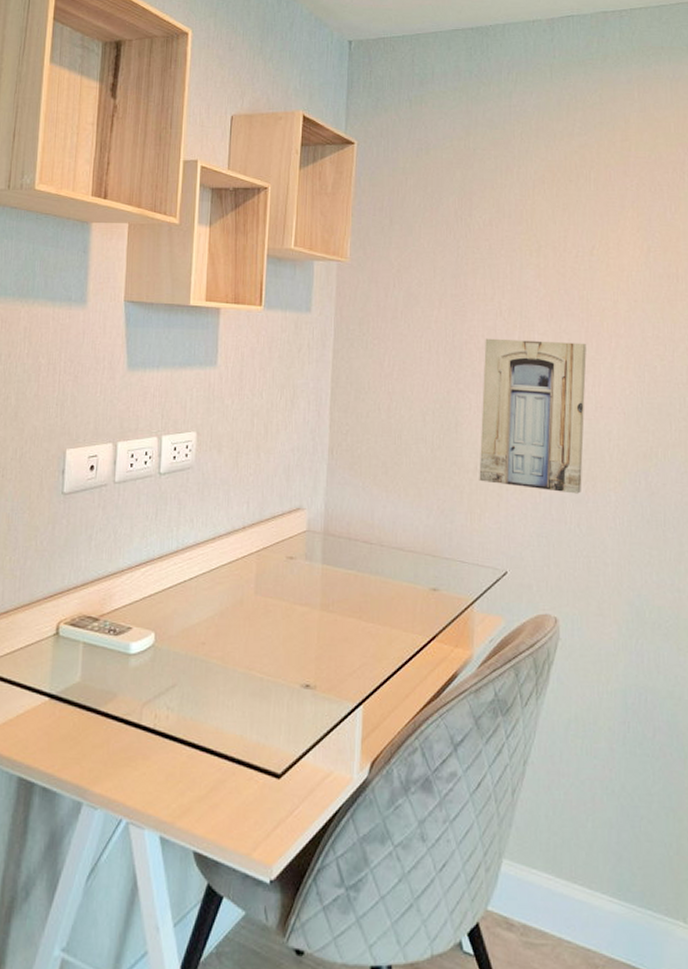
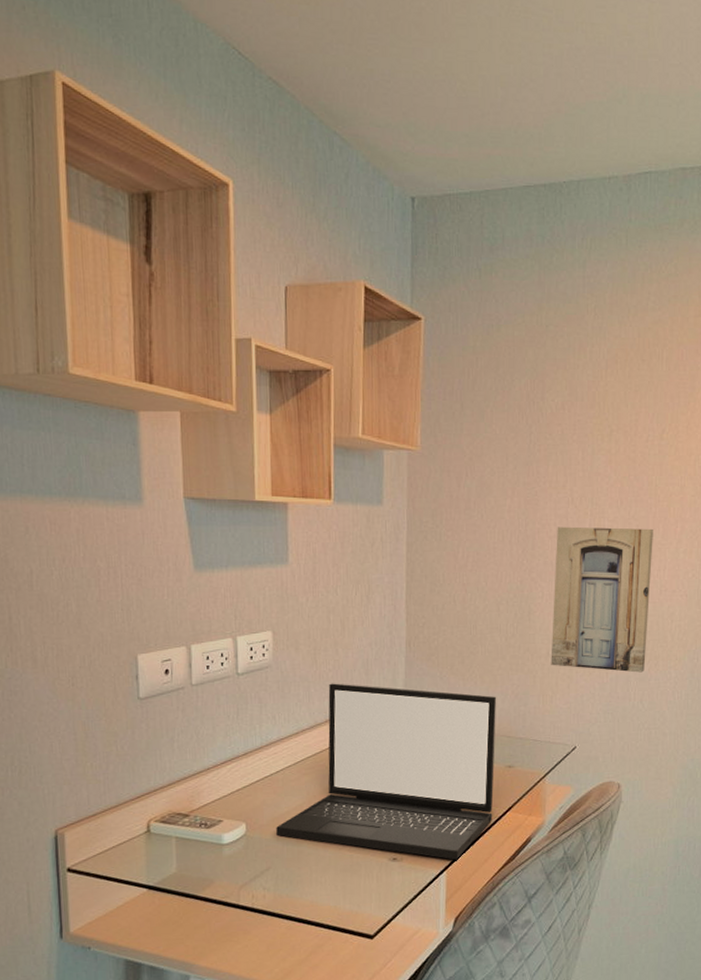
laptop: none [185,488,422,693] -> present [276,683,497,860]

